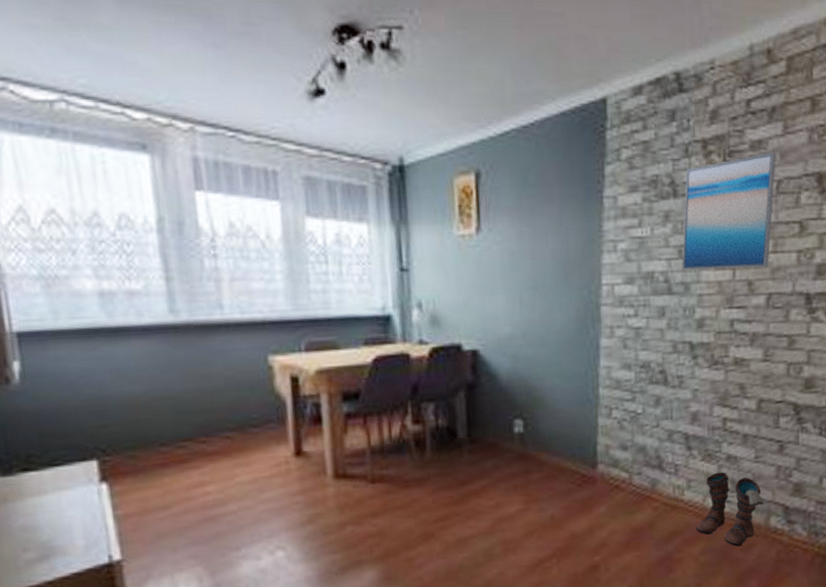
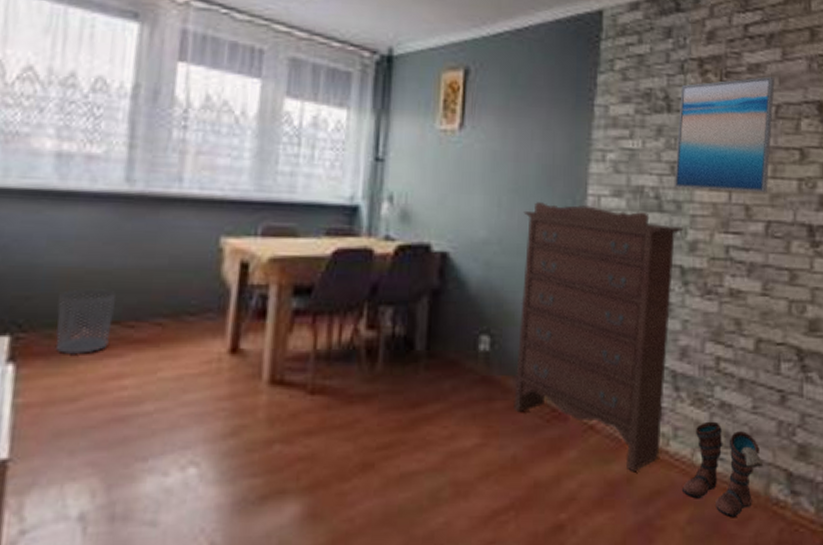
waste bin: none [132,412,186,470] -> present [55,289,117,354]
dresser: none [544,295,691,519] -> present [513,202,683,472]

